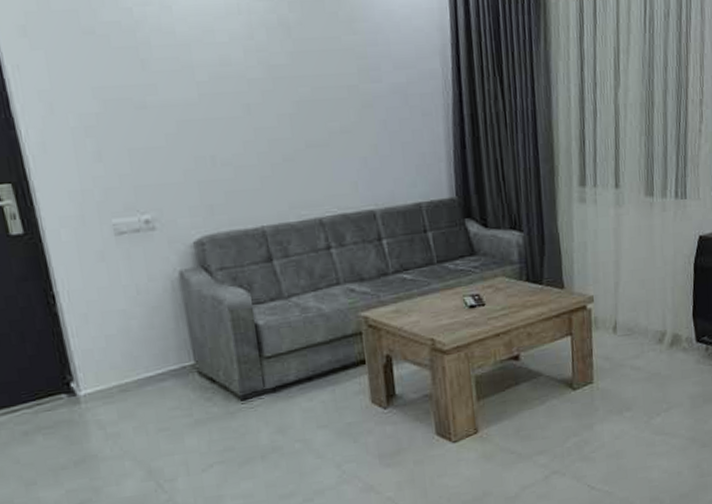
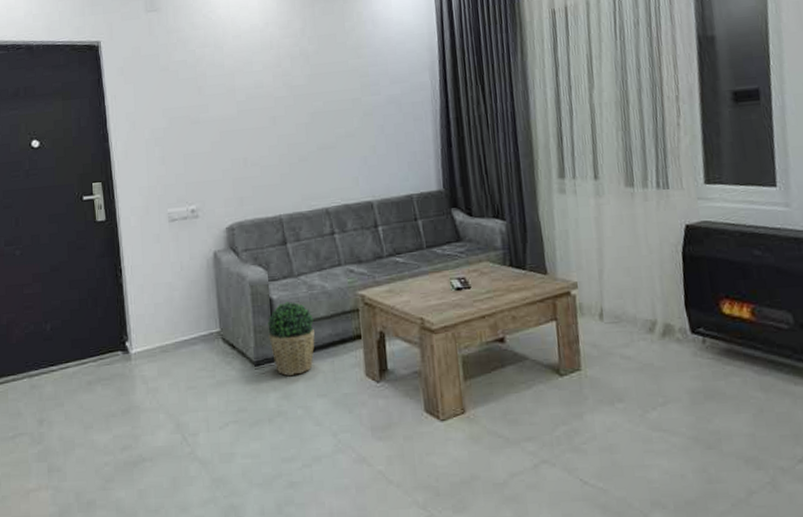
potted plant: none [254,327,312,410] -> present [268,301,315,377]

